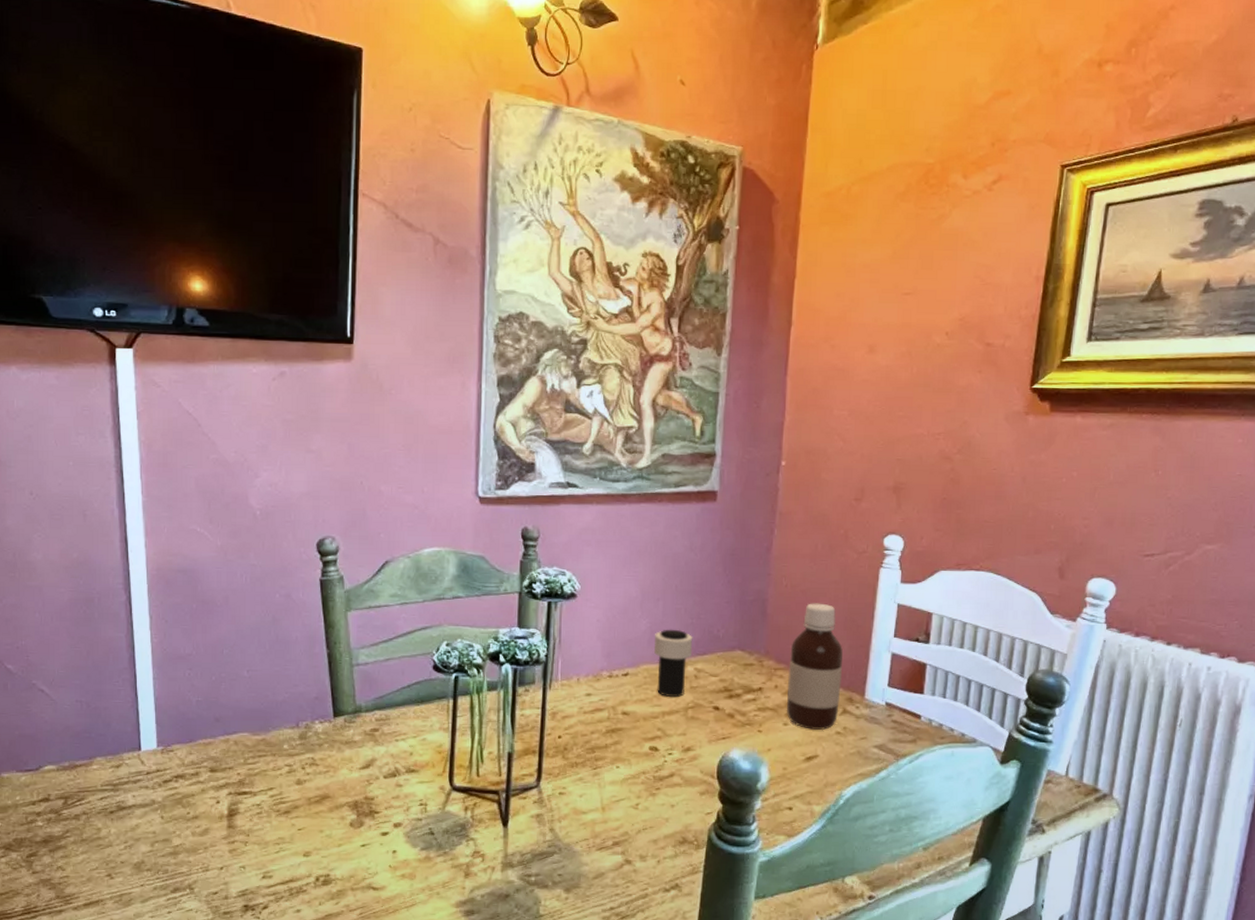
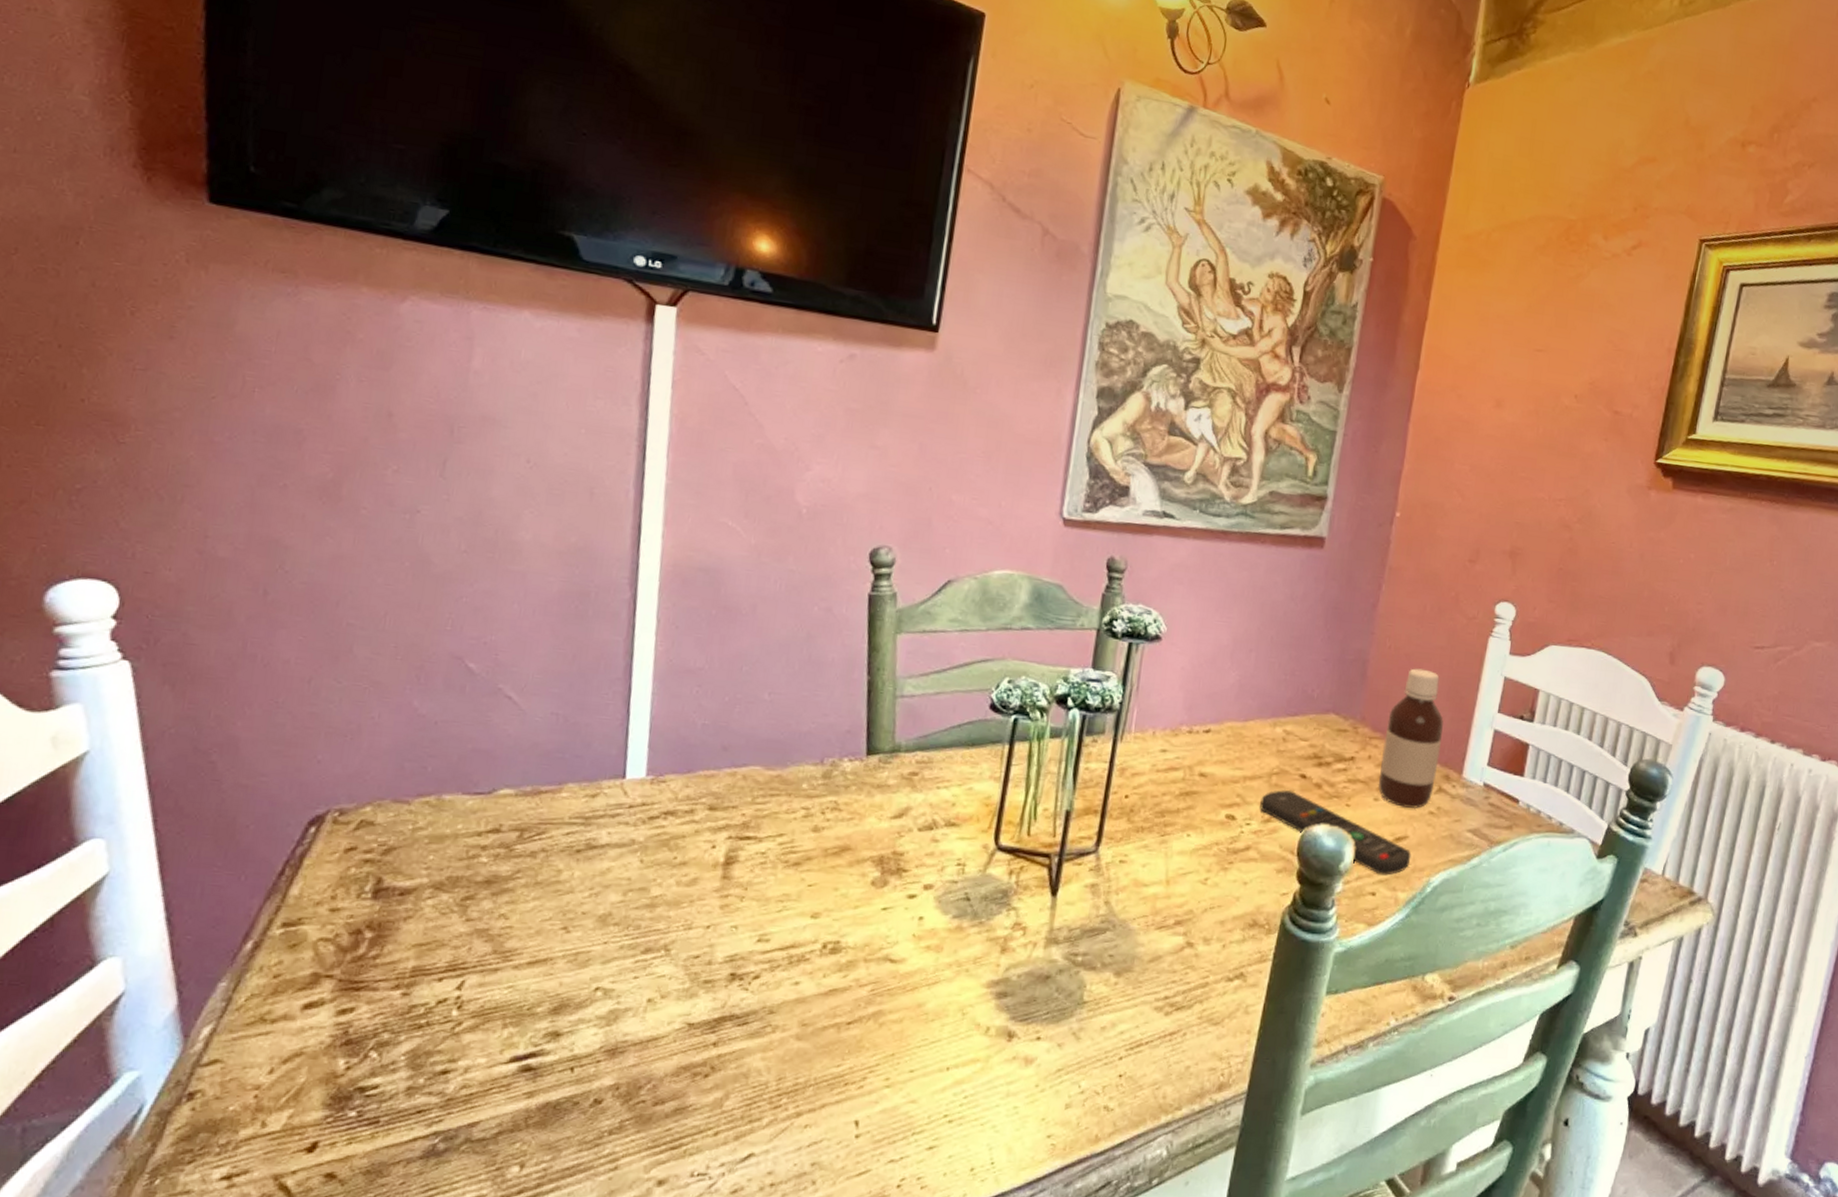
cup: present [653,629,693,697] -> none [1240,684,1285,761]
remote control: none [679,721,823,791] -> present [1260,789,1411,875]

